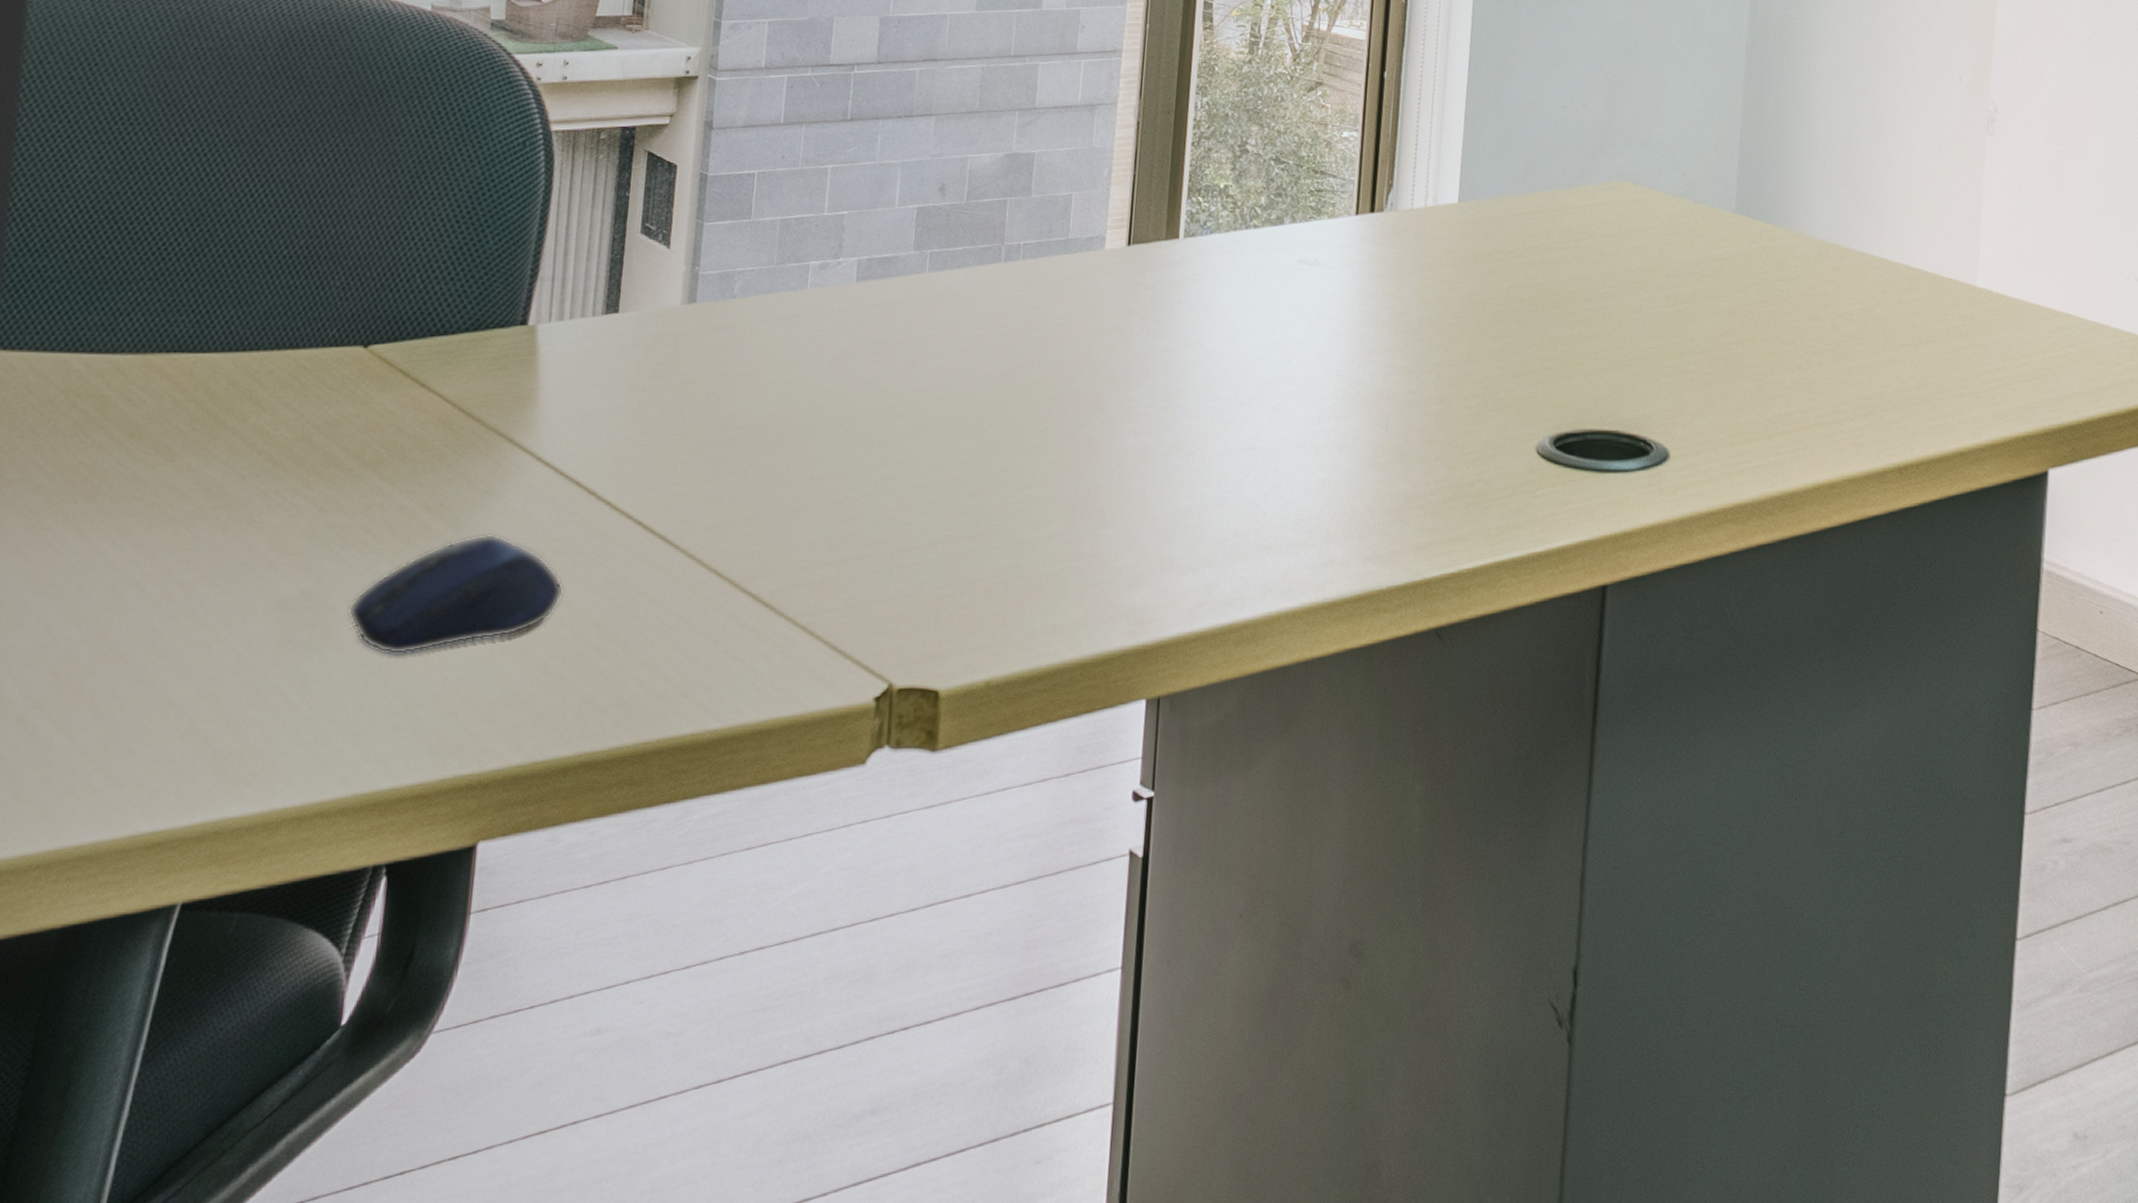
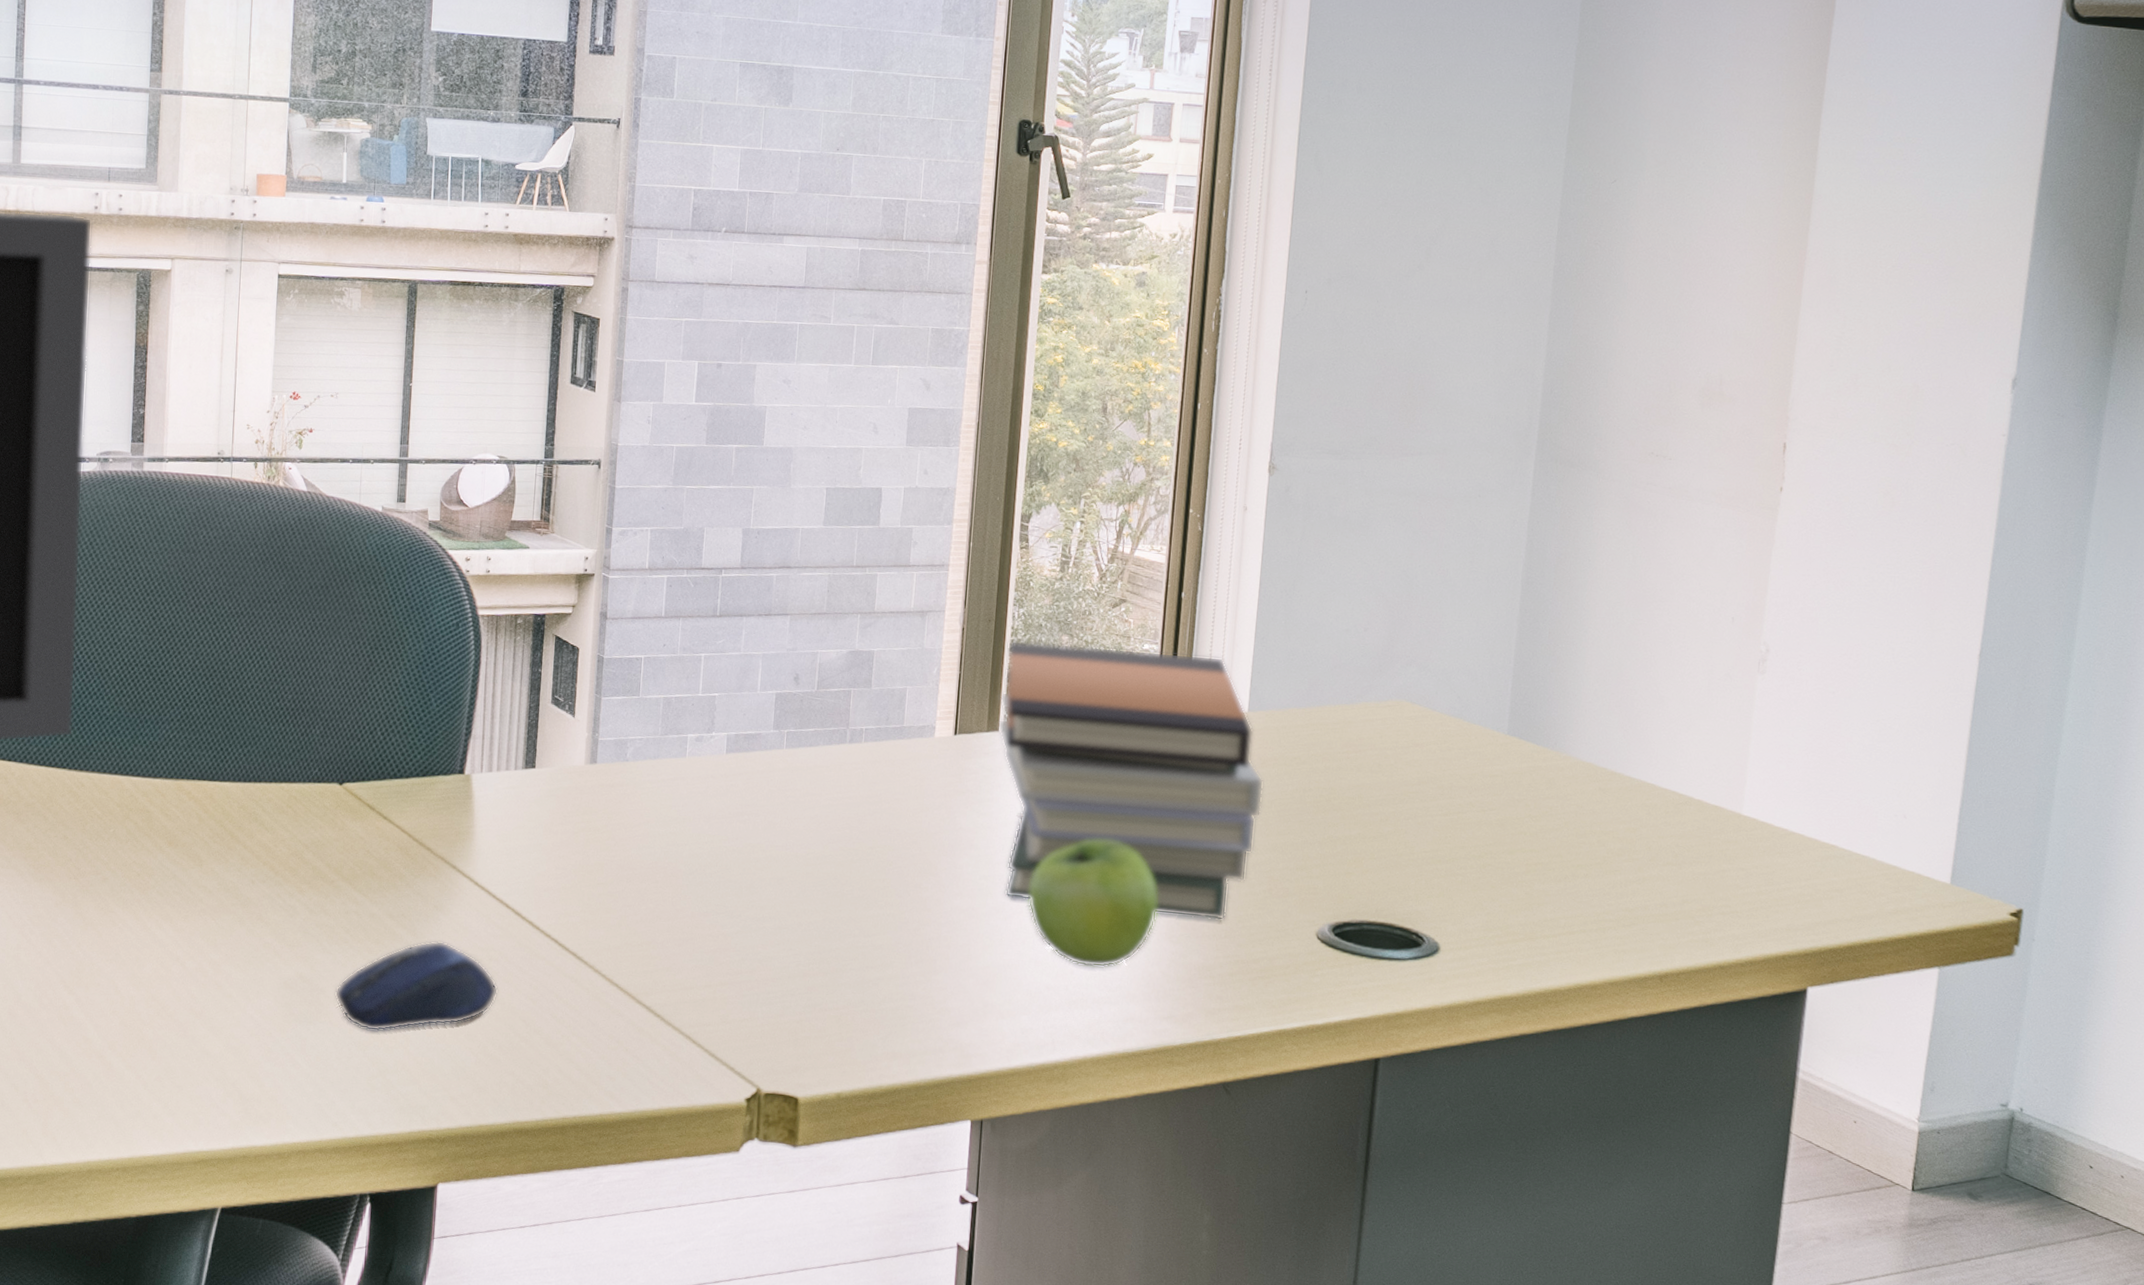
book stack: none [1177,134,1477,440] -> present [997,640,1264,920]
fruit: none [1211,356,1361,506] -> present [1027,839,1159,968]

